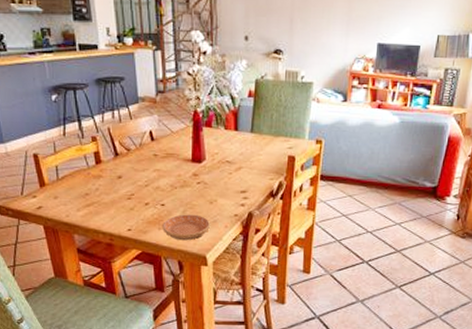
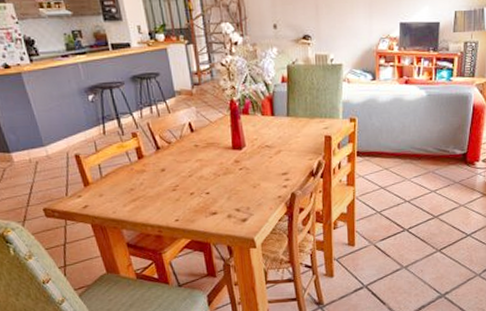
saucer: present [162,214,210,241] -> none [209,199,255,226]

